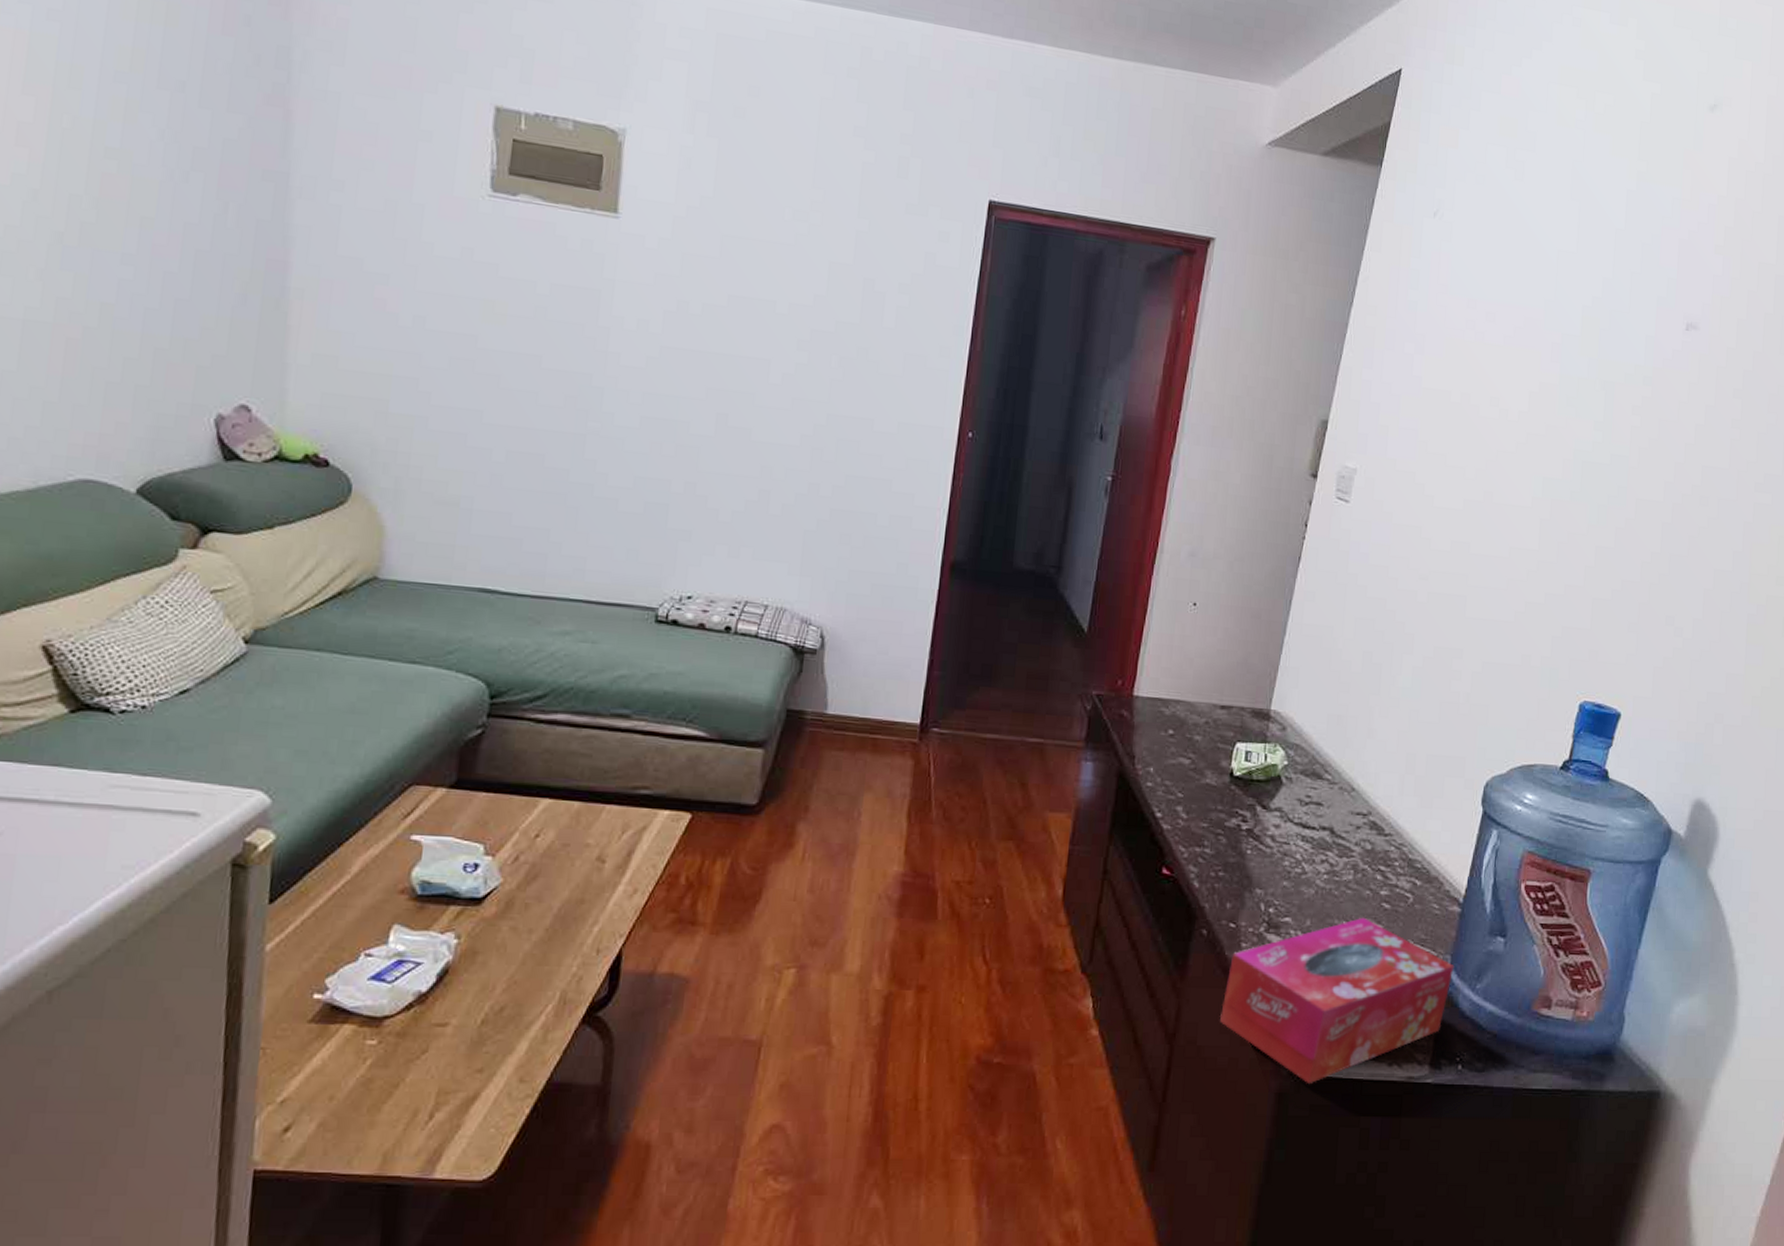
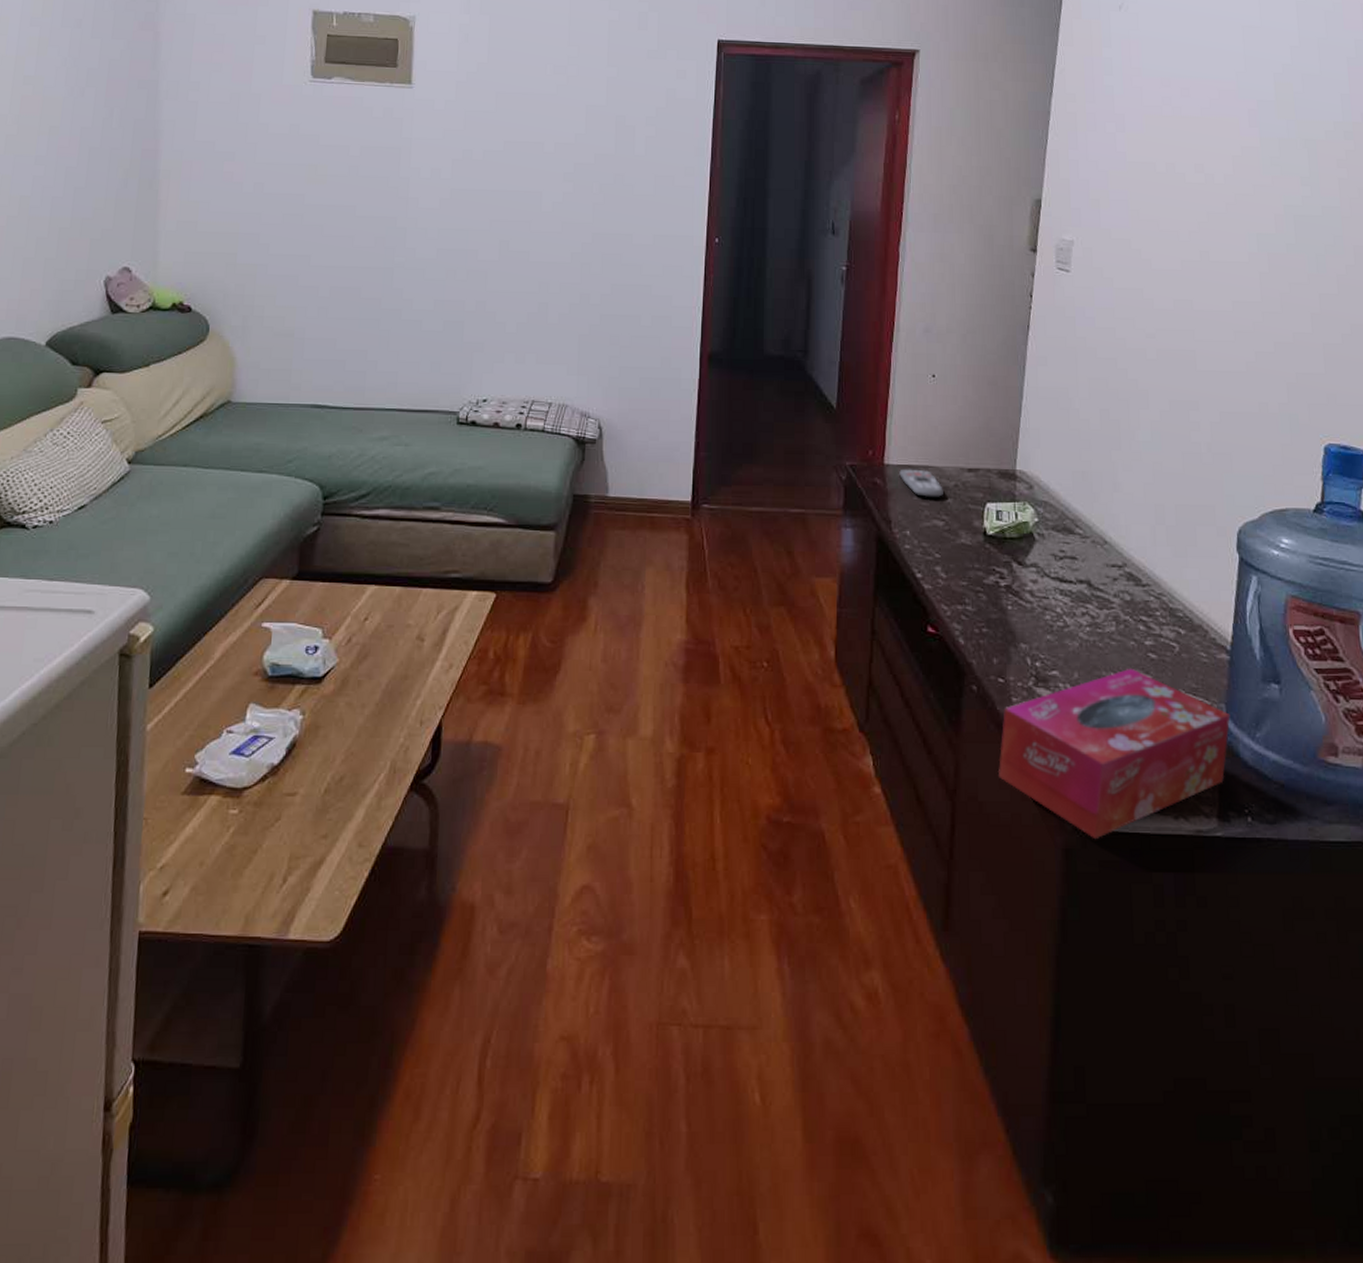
remote control: none [1148,701,1193,734] -> present [899,468,943,498]

